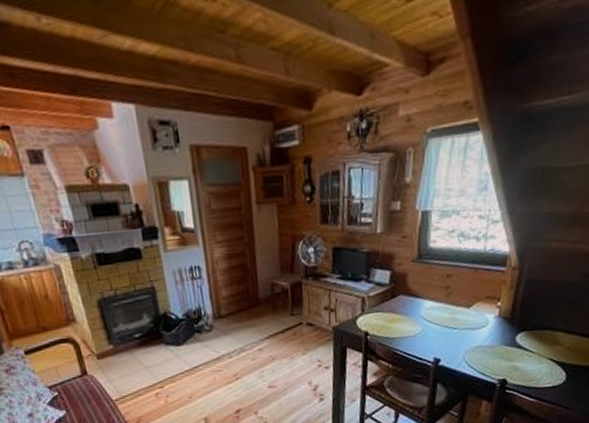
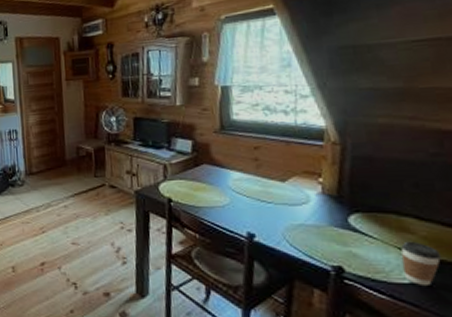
coffee cup: none [549,351,578,387] -> present [401,241,443,285]

